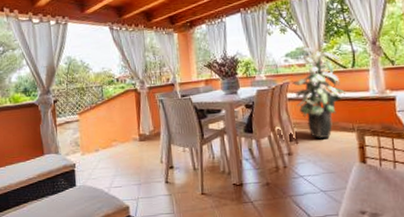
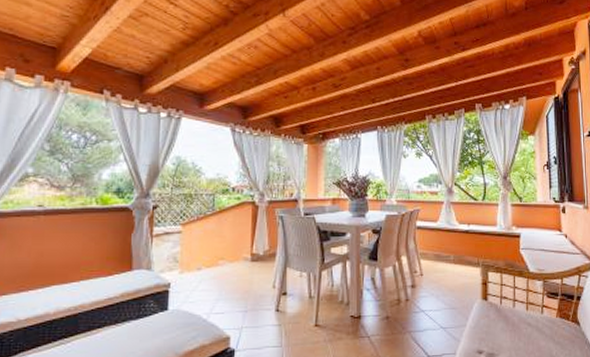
indoor plant: present [291,47,345,139] -> none [421,175,474,271]

